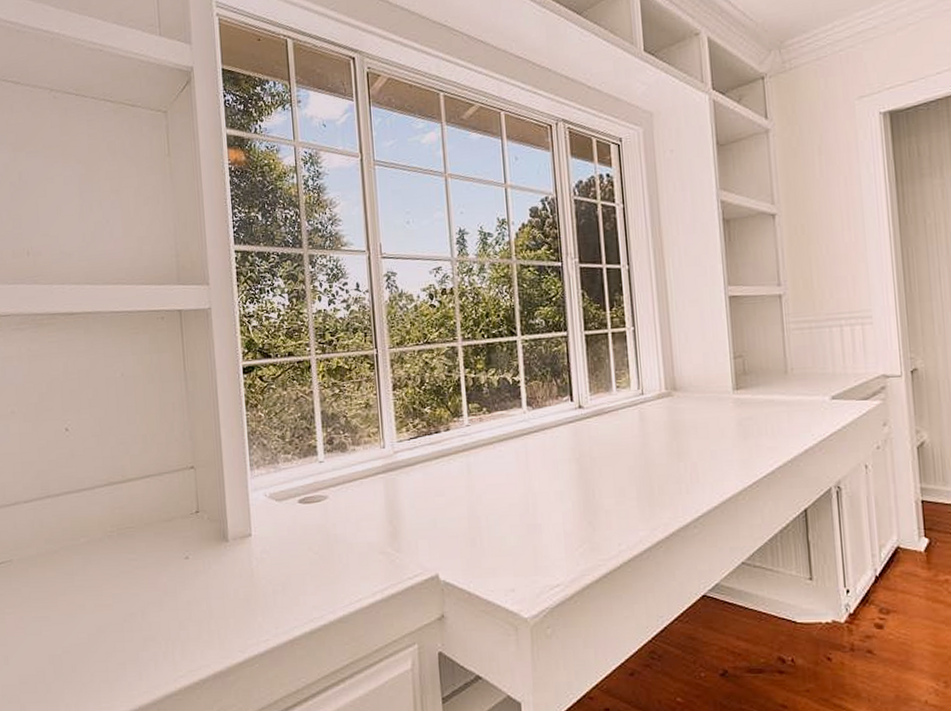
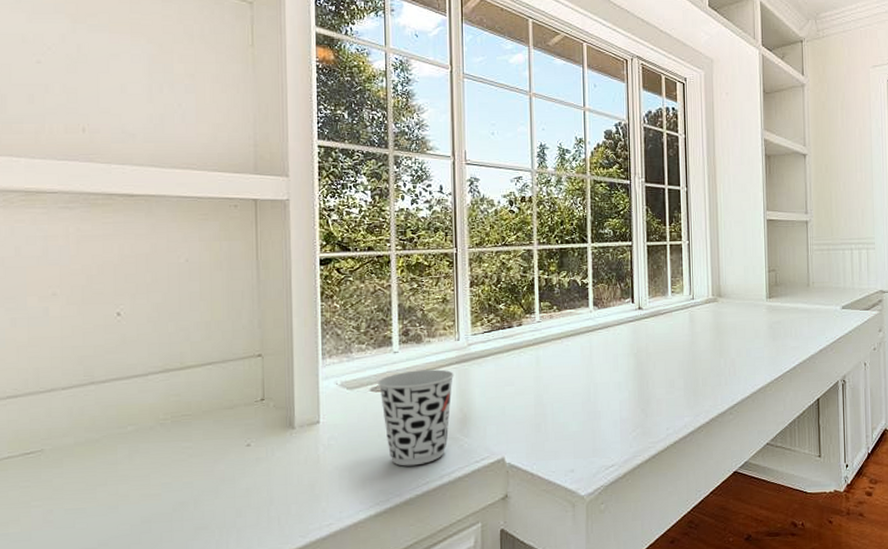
cup: none [305,479,382,582] -> present [378,369,455,466]

